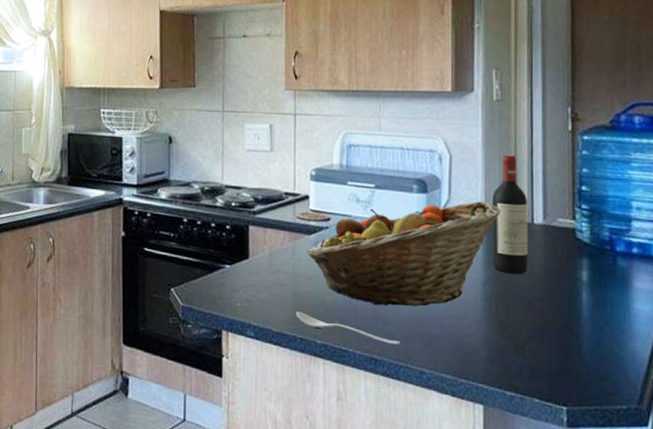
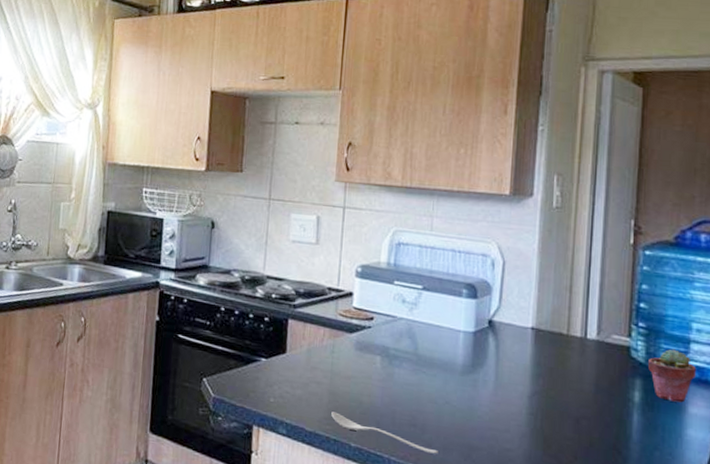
fruit basket: present [306,201,501,307] -> none [346,310,553,416]
wine bottle: present [492,154,528,275] -> none [540,264,582,391]
potted succulent: none [592,228,639,278] -> present [647,349,696,403]

